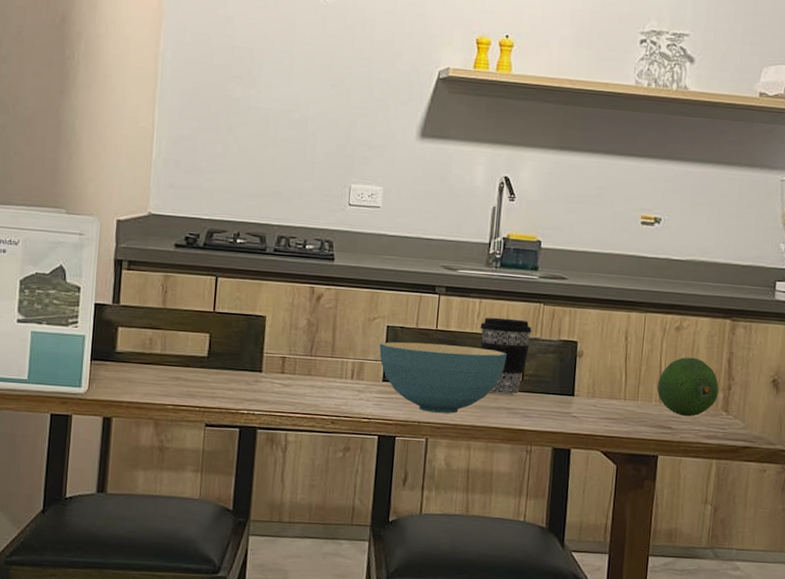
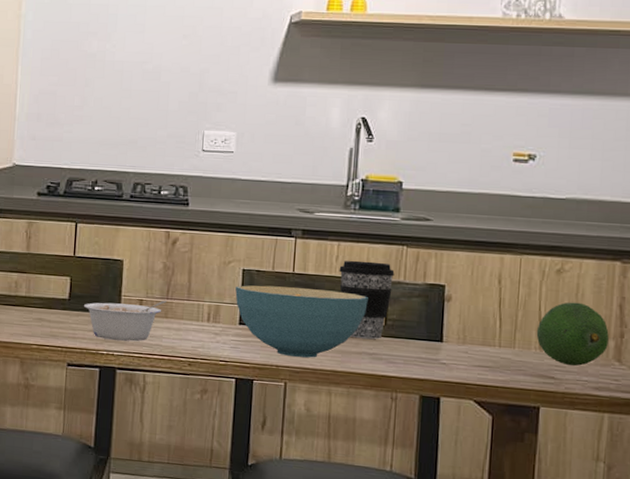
legume: none [223,357,310,400] -> present [83,300,166,342]

